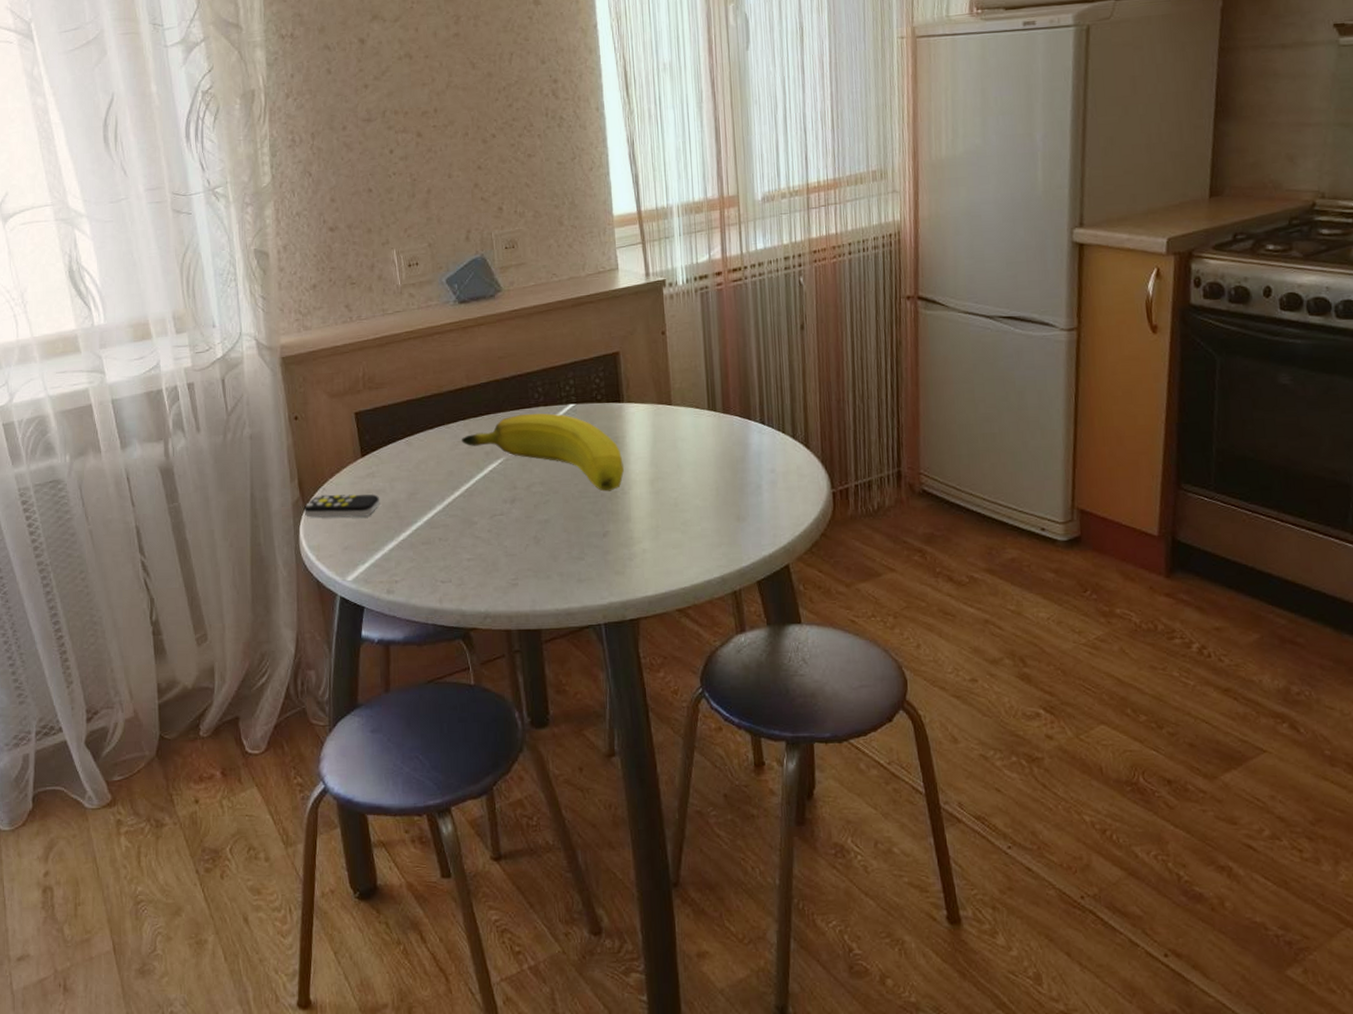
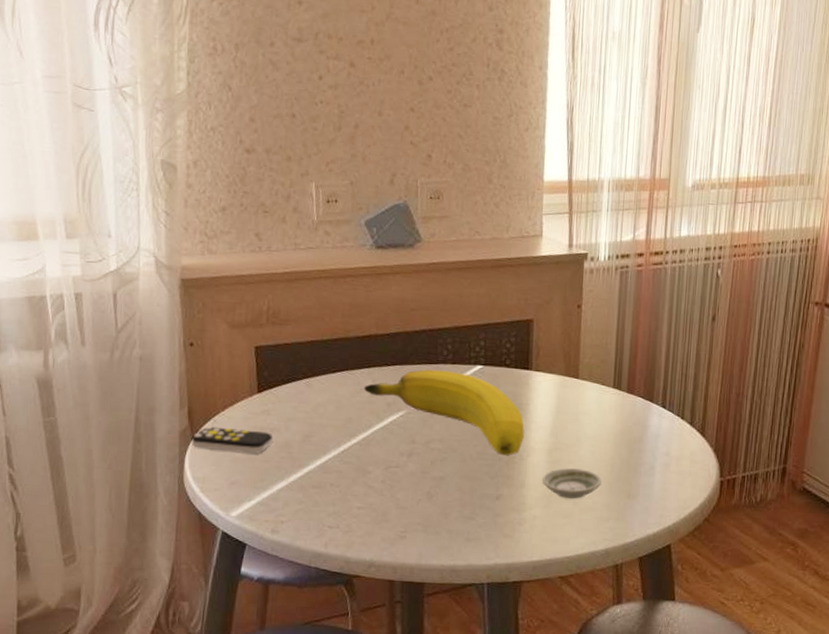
saucer: none [647,496,708,528] -> present [542,468,602,499]

